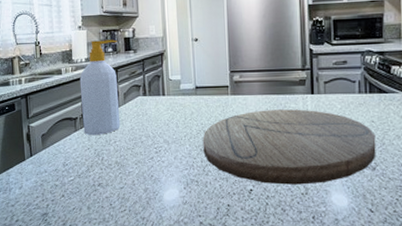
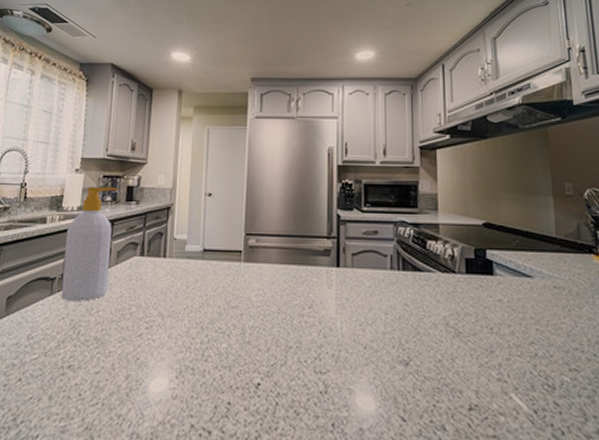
cutting board: present [203,109,376,185] -> none [204,282,410,380]

